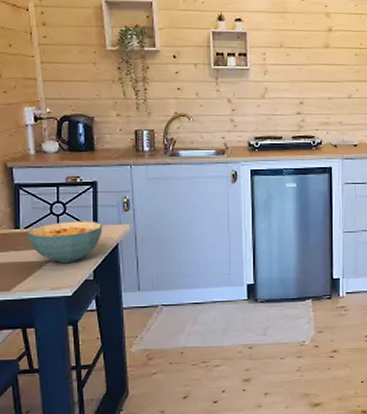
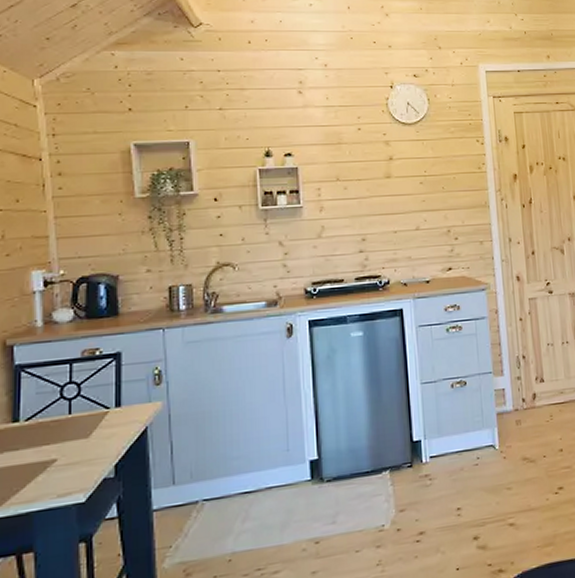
cereal bowl: present [27,221,103,263] -> none [29,402,128,460]

